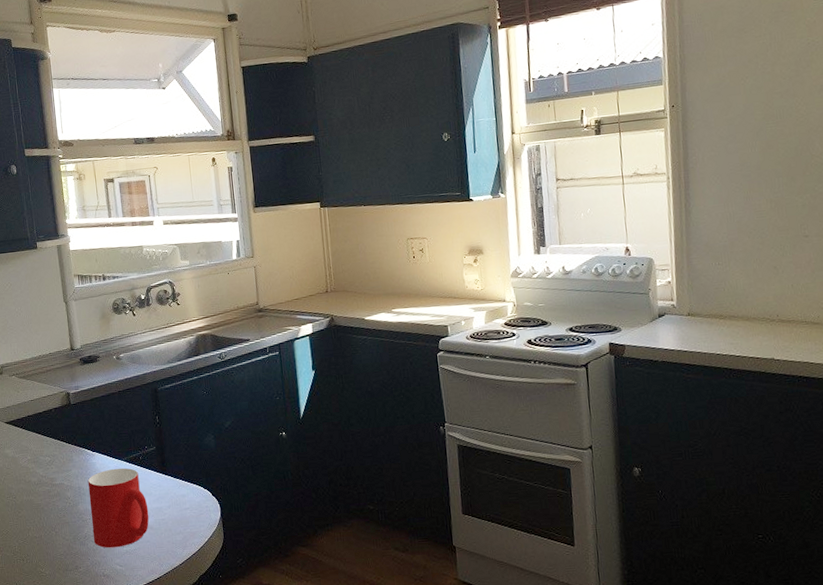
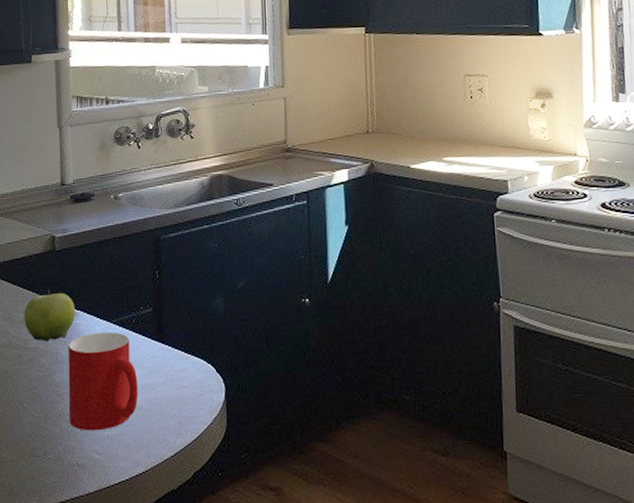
fruit: none [49,436,92,479] -> present [24,290,76,342]

